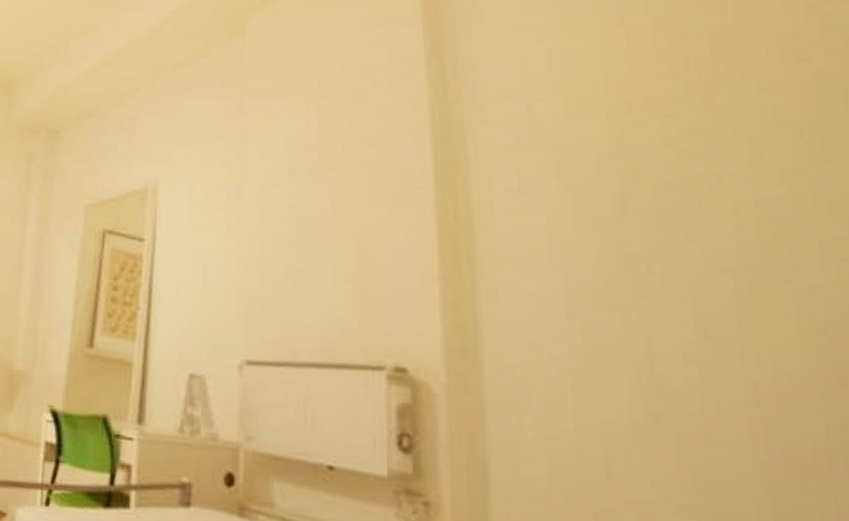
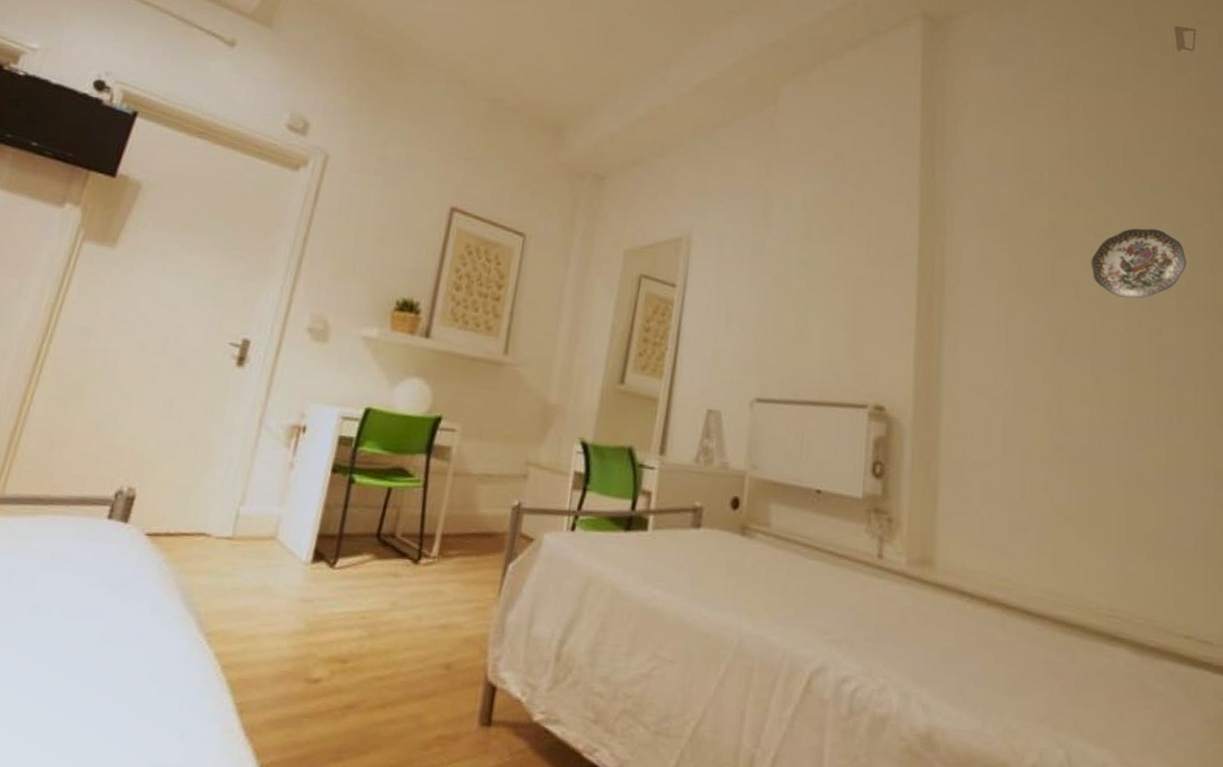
decorative plate: none [677,136,826,226] -> present [1091,228,1186,299]

